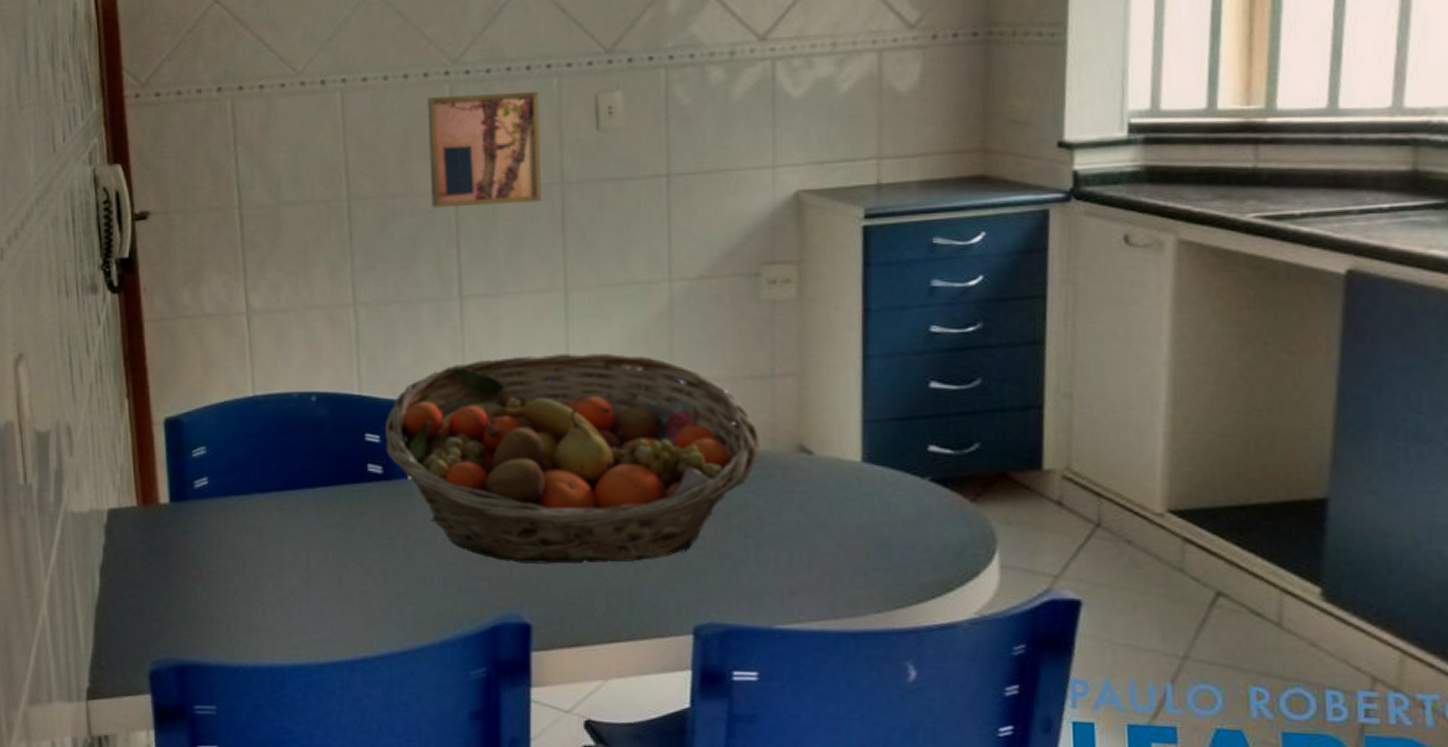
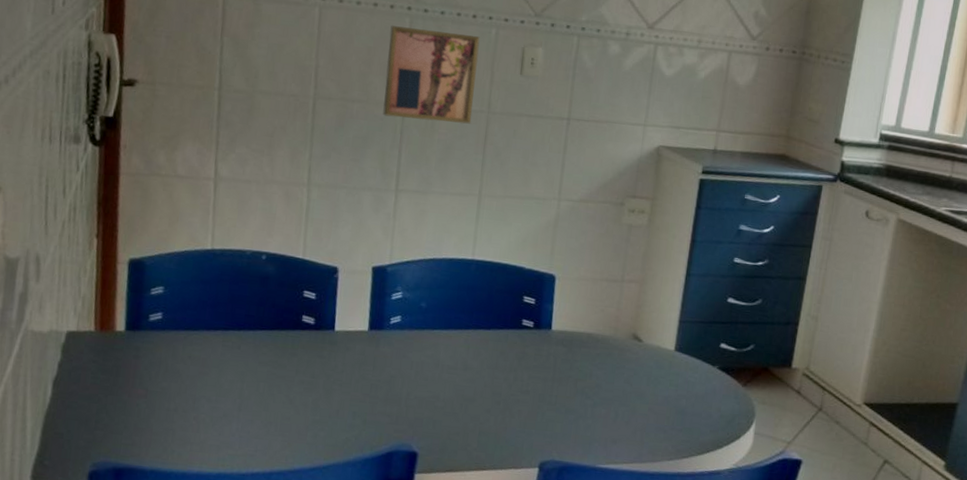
fruit basket: present [385,352,761,565] -> none [319,242,607,410]

